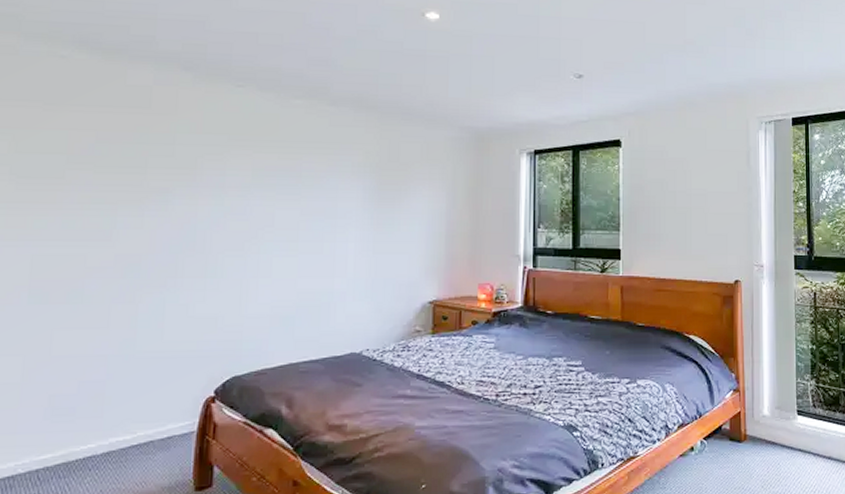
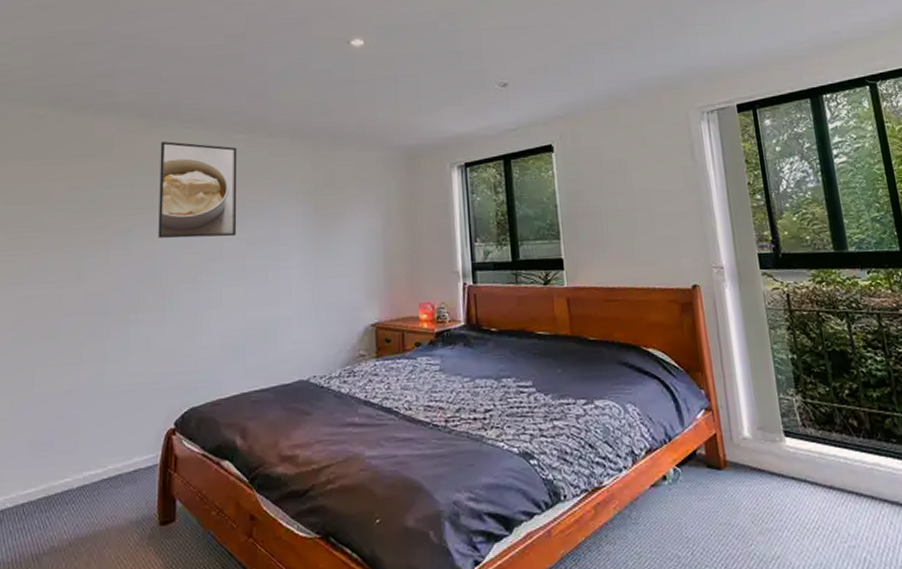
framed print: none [202,98,295,206] -> present [158,141,237,239]

